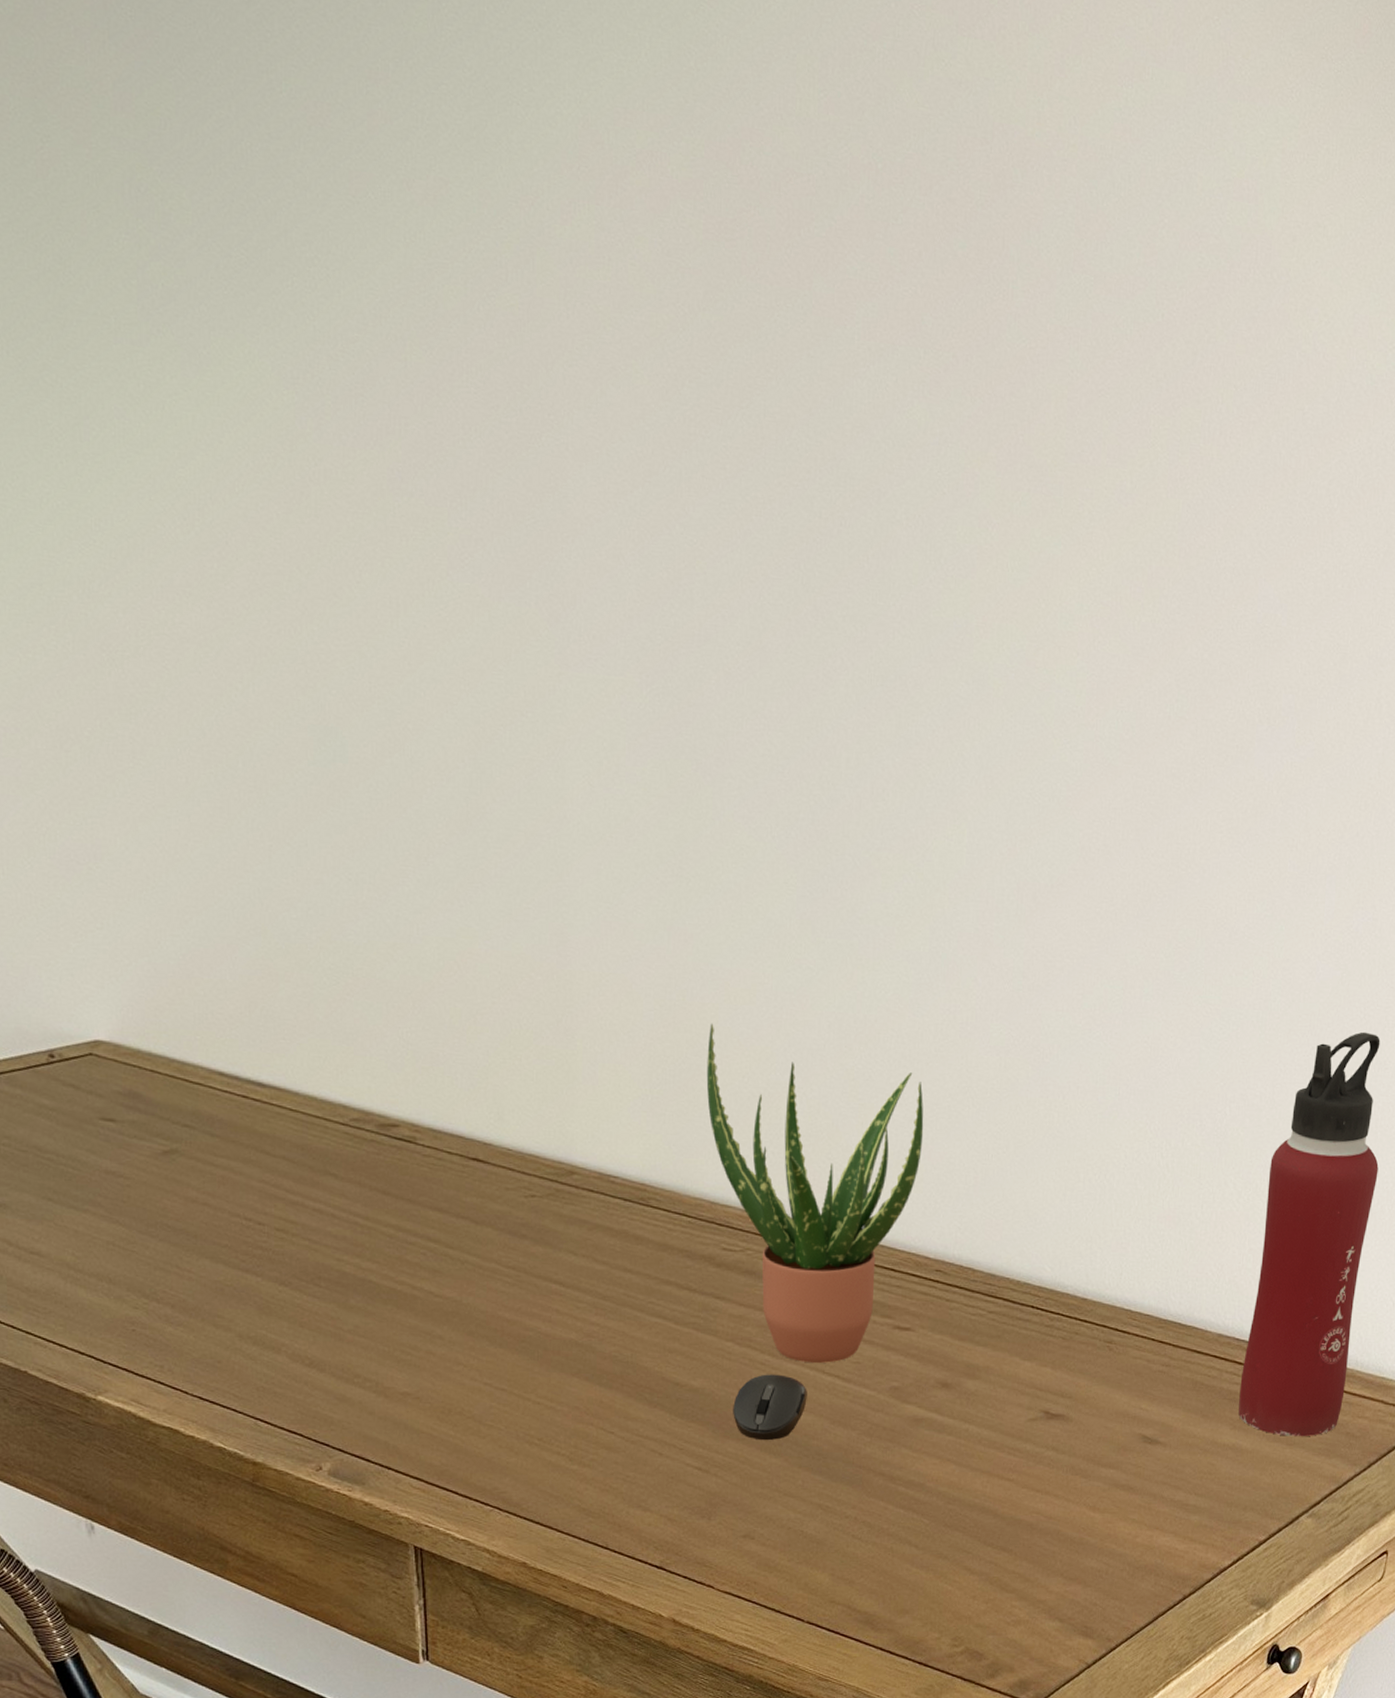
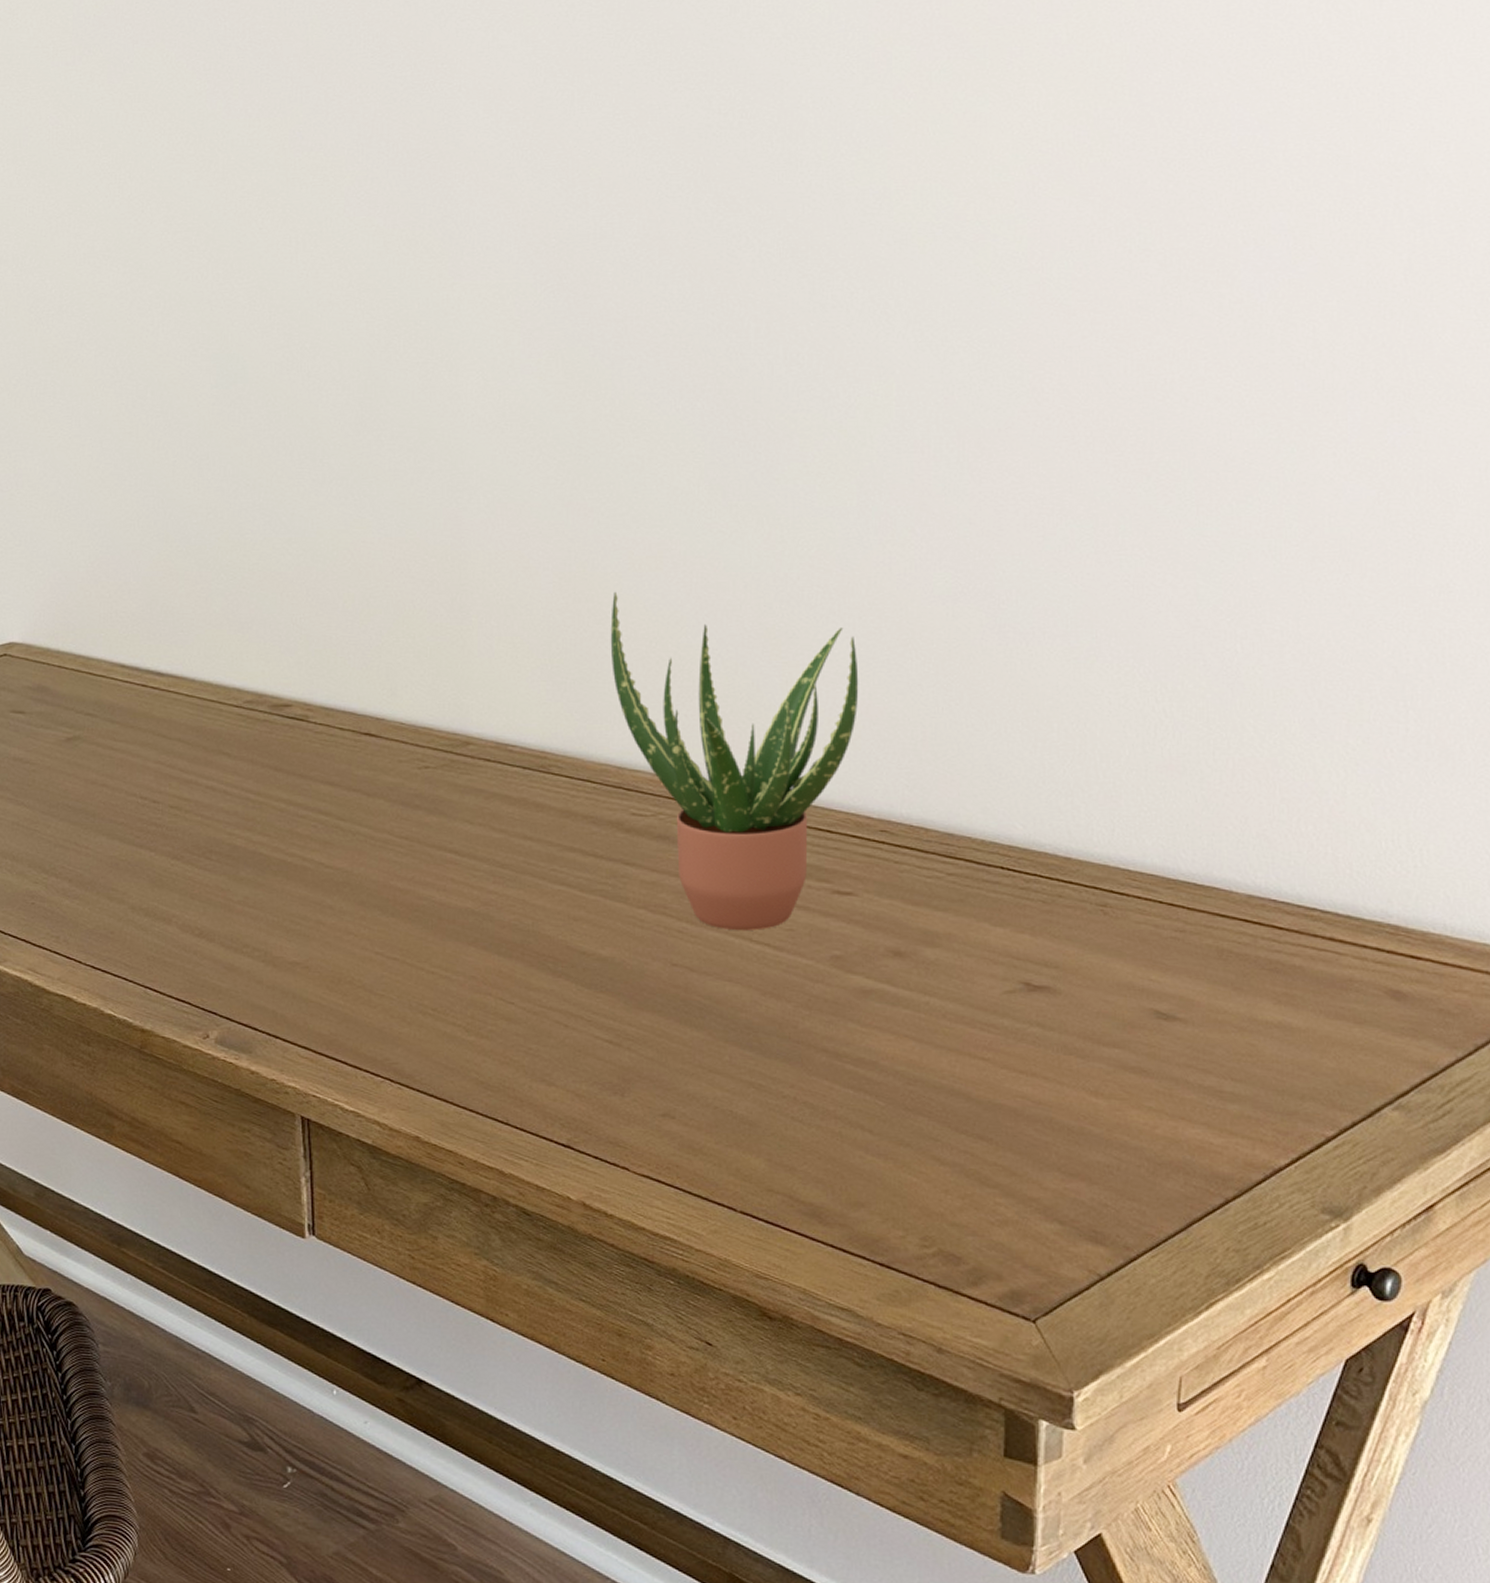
computer mouse: present [733,1374,807,1441] -> none [647,942,733,1013]
water bottle: present [1238,1031,1380,1437] -> none [1282,553,1452,1014]

